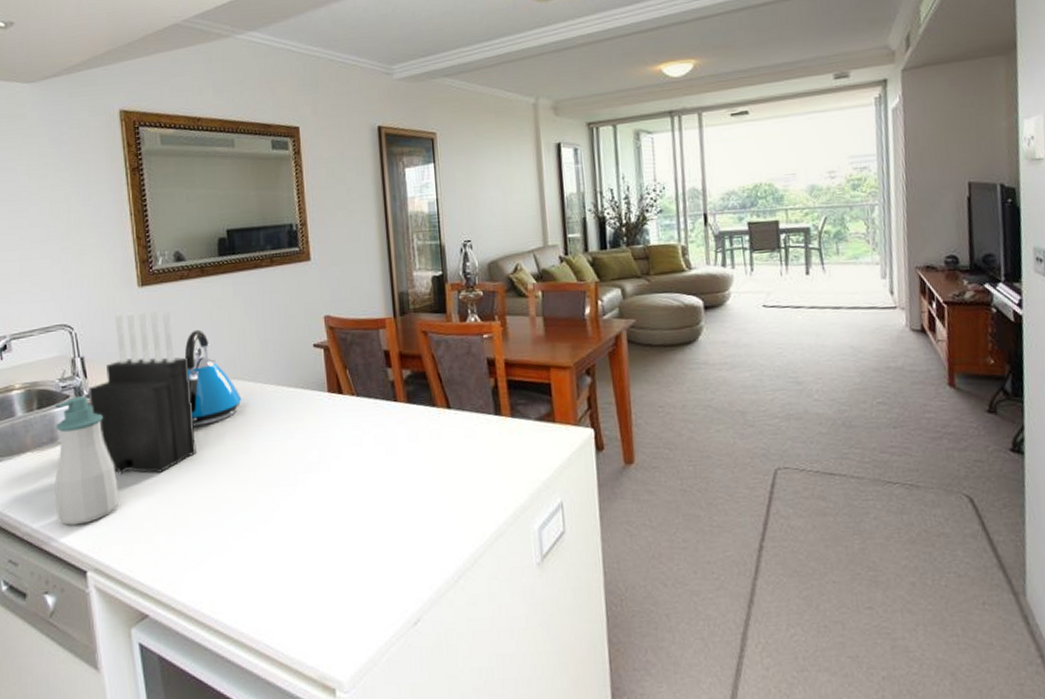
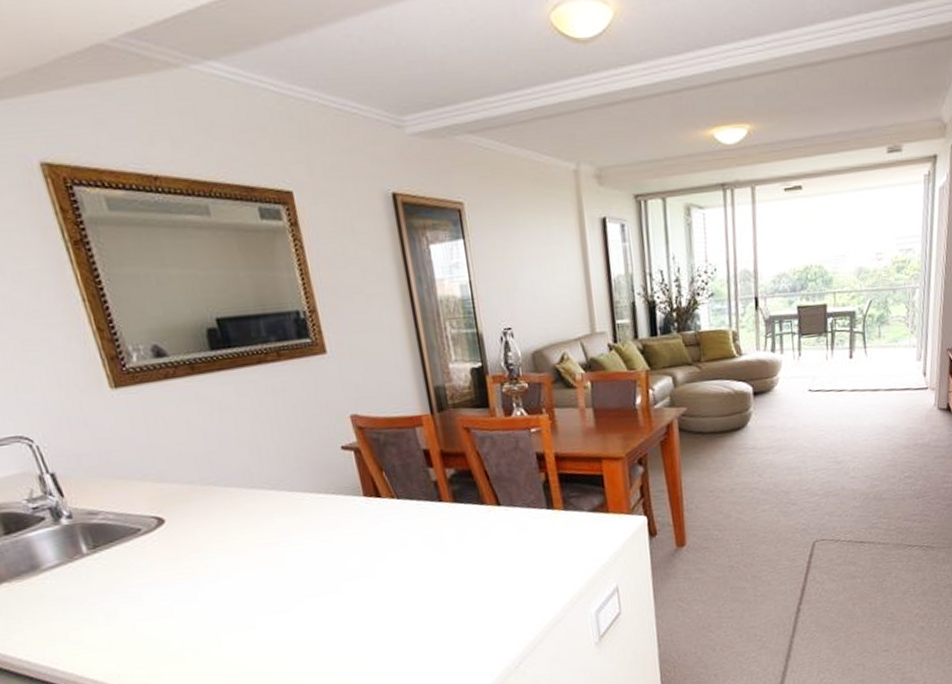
soap bottle: present [54,396,120,526] -> none [27,516,134,656]
knife block: present [88,311,196,476] -> none [68,416,218,599]
kettle: present [184,329,242,427] -> none [184,435,264,542]

